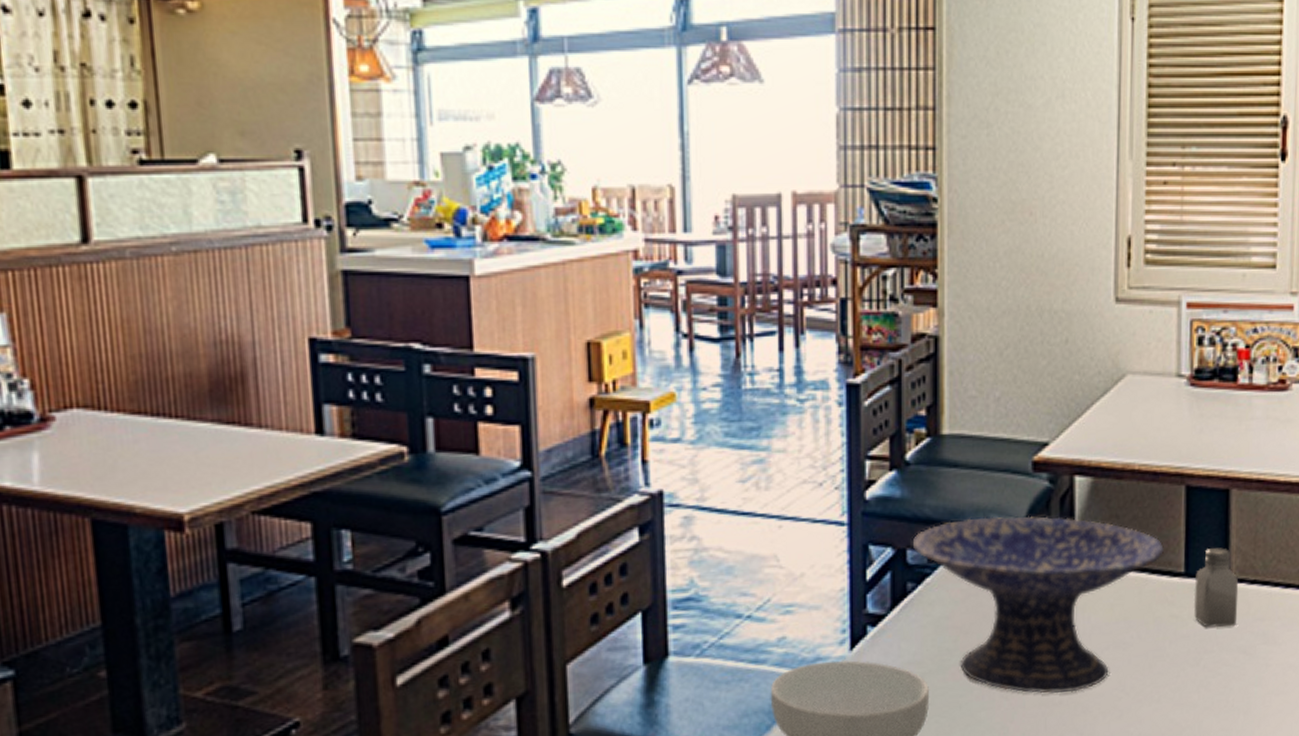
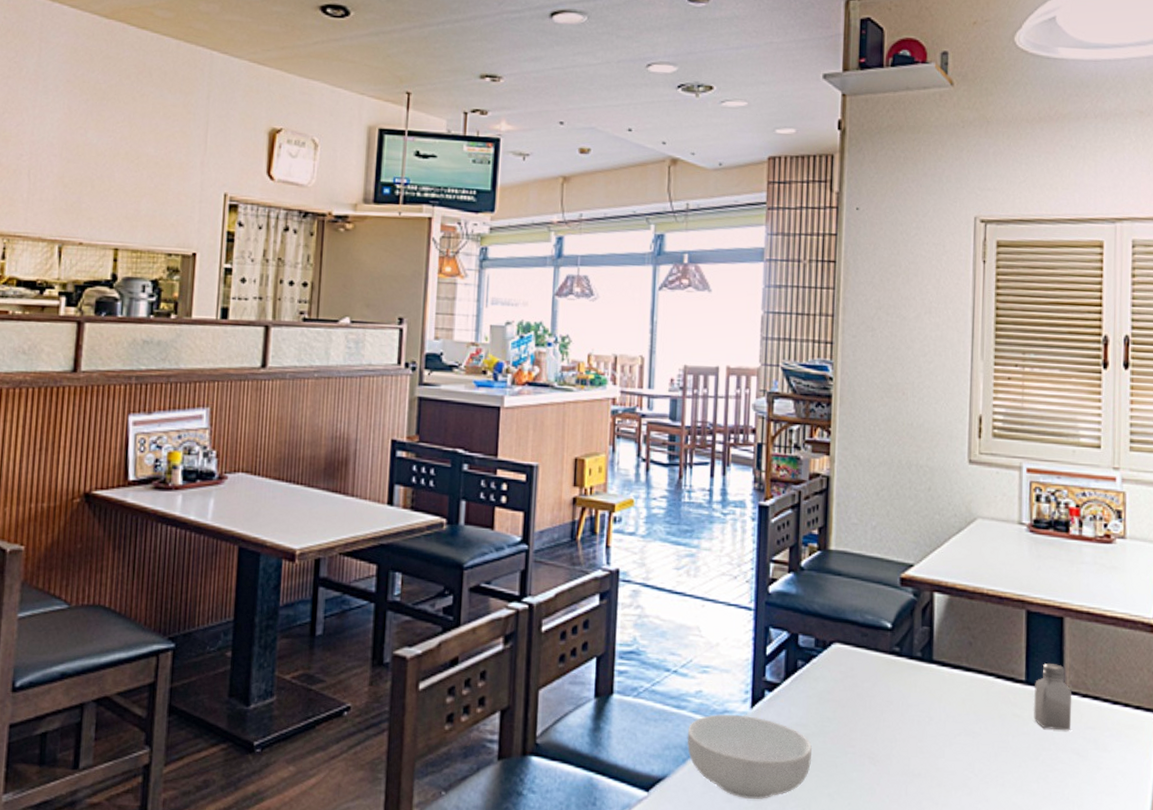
decorative bowl: present [912,516,1165,694] -> none [803,616,1009,767]

